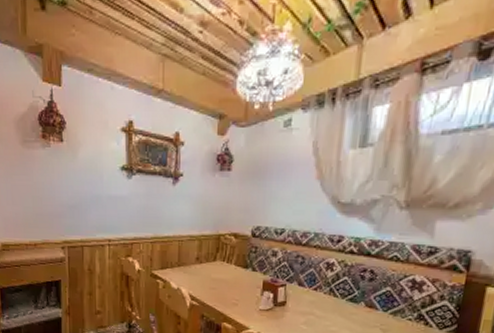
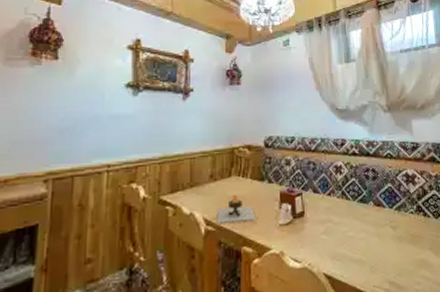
candle: none [200,278,237,302] -> present [216,195,256,224]

